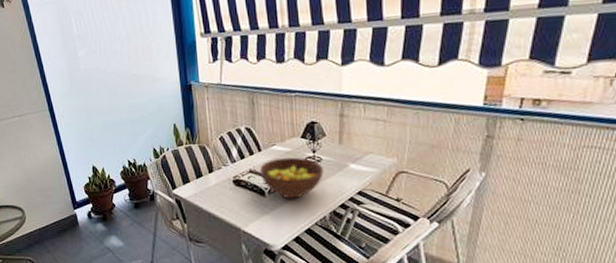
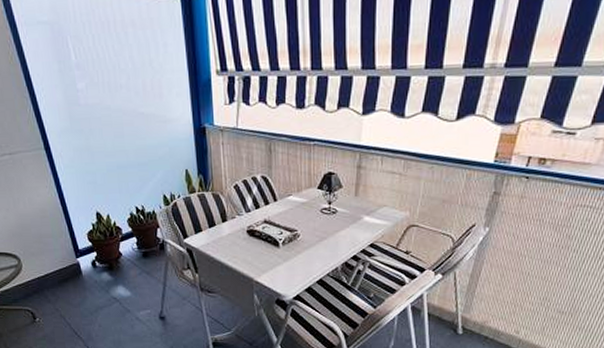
fruit bowl: present [260,157,324,199] -> none [275,208,338,250]

